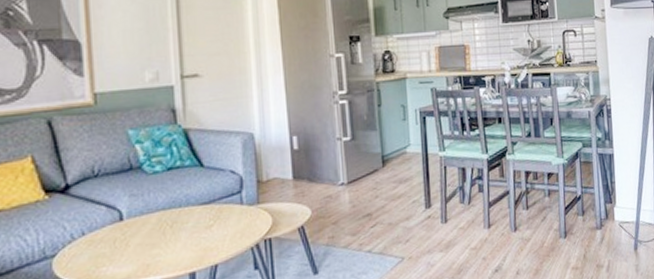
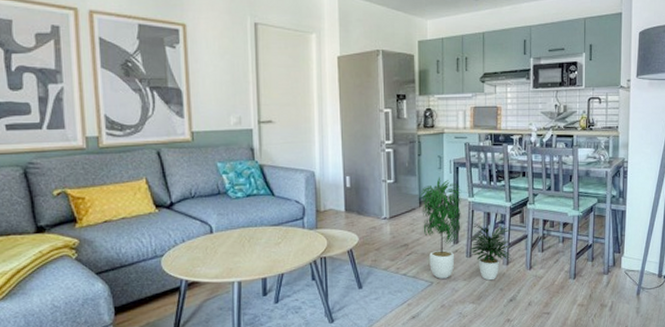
potted plant: none [382,129,494,253] -> present [419,176,512,281]

